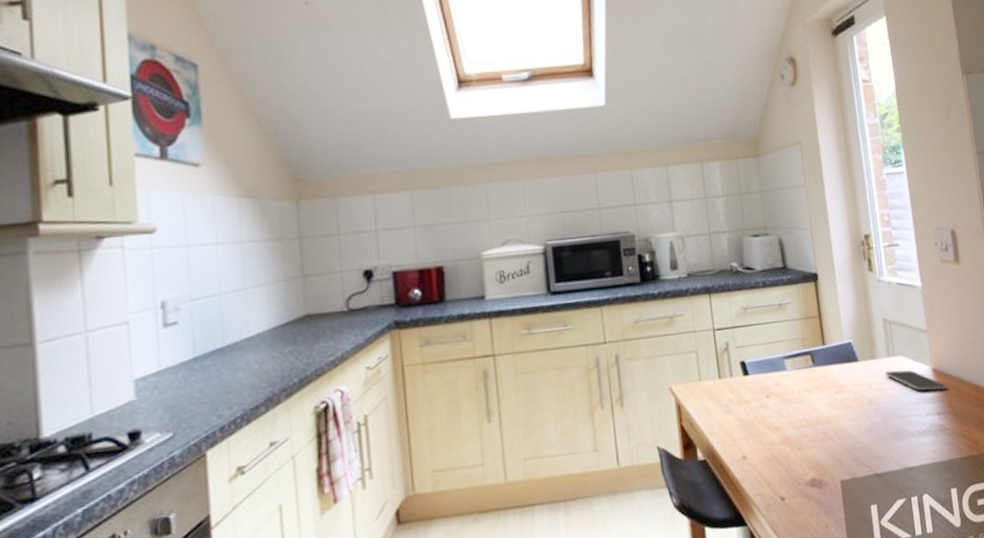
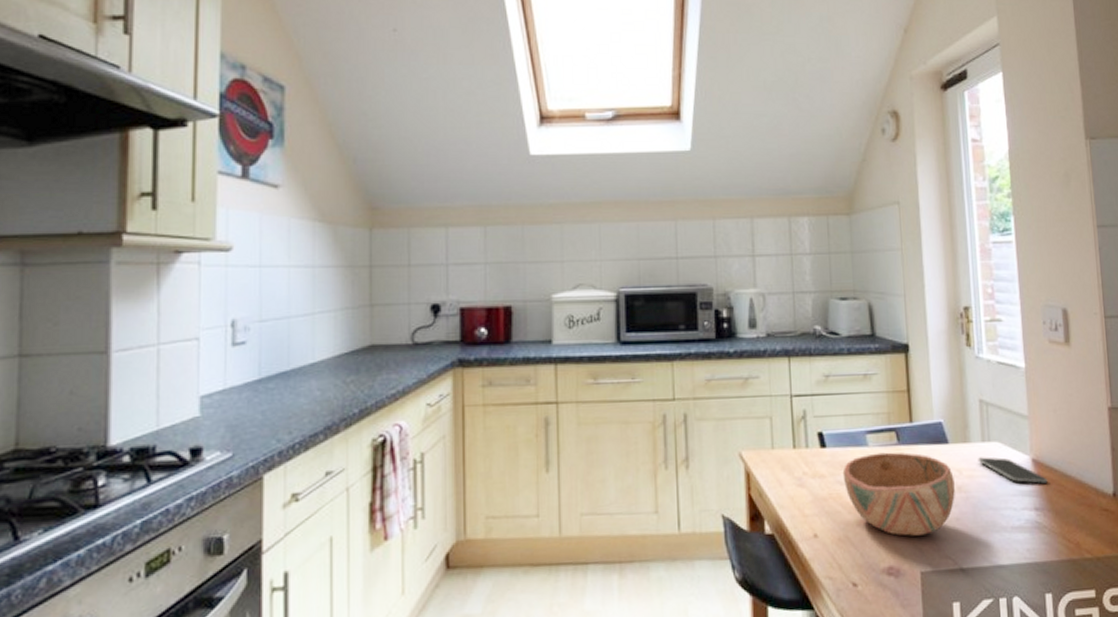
bowl: none [765,373,867,450] -> present [842,452,955,536]

